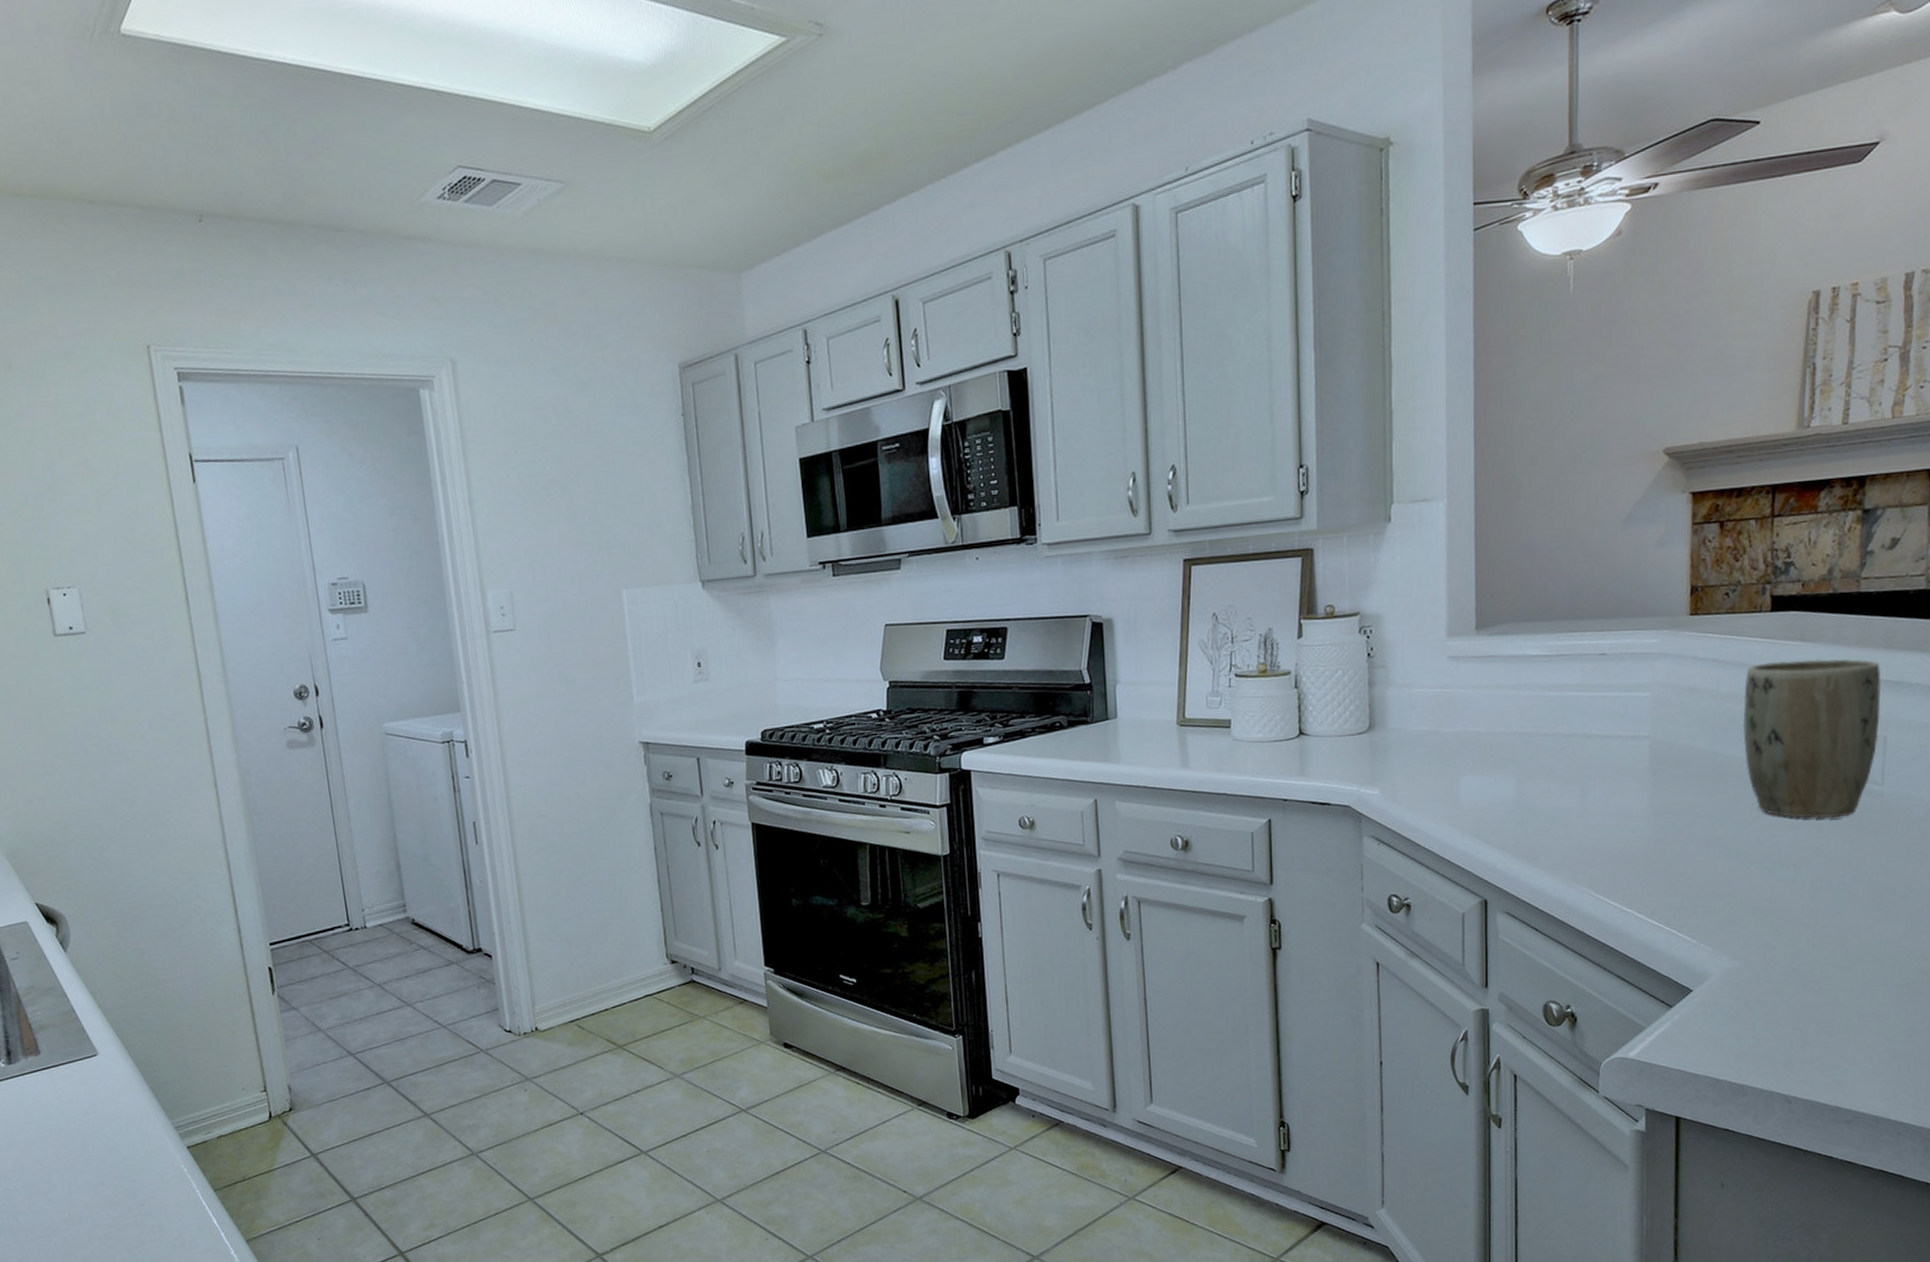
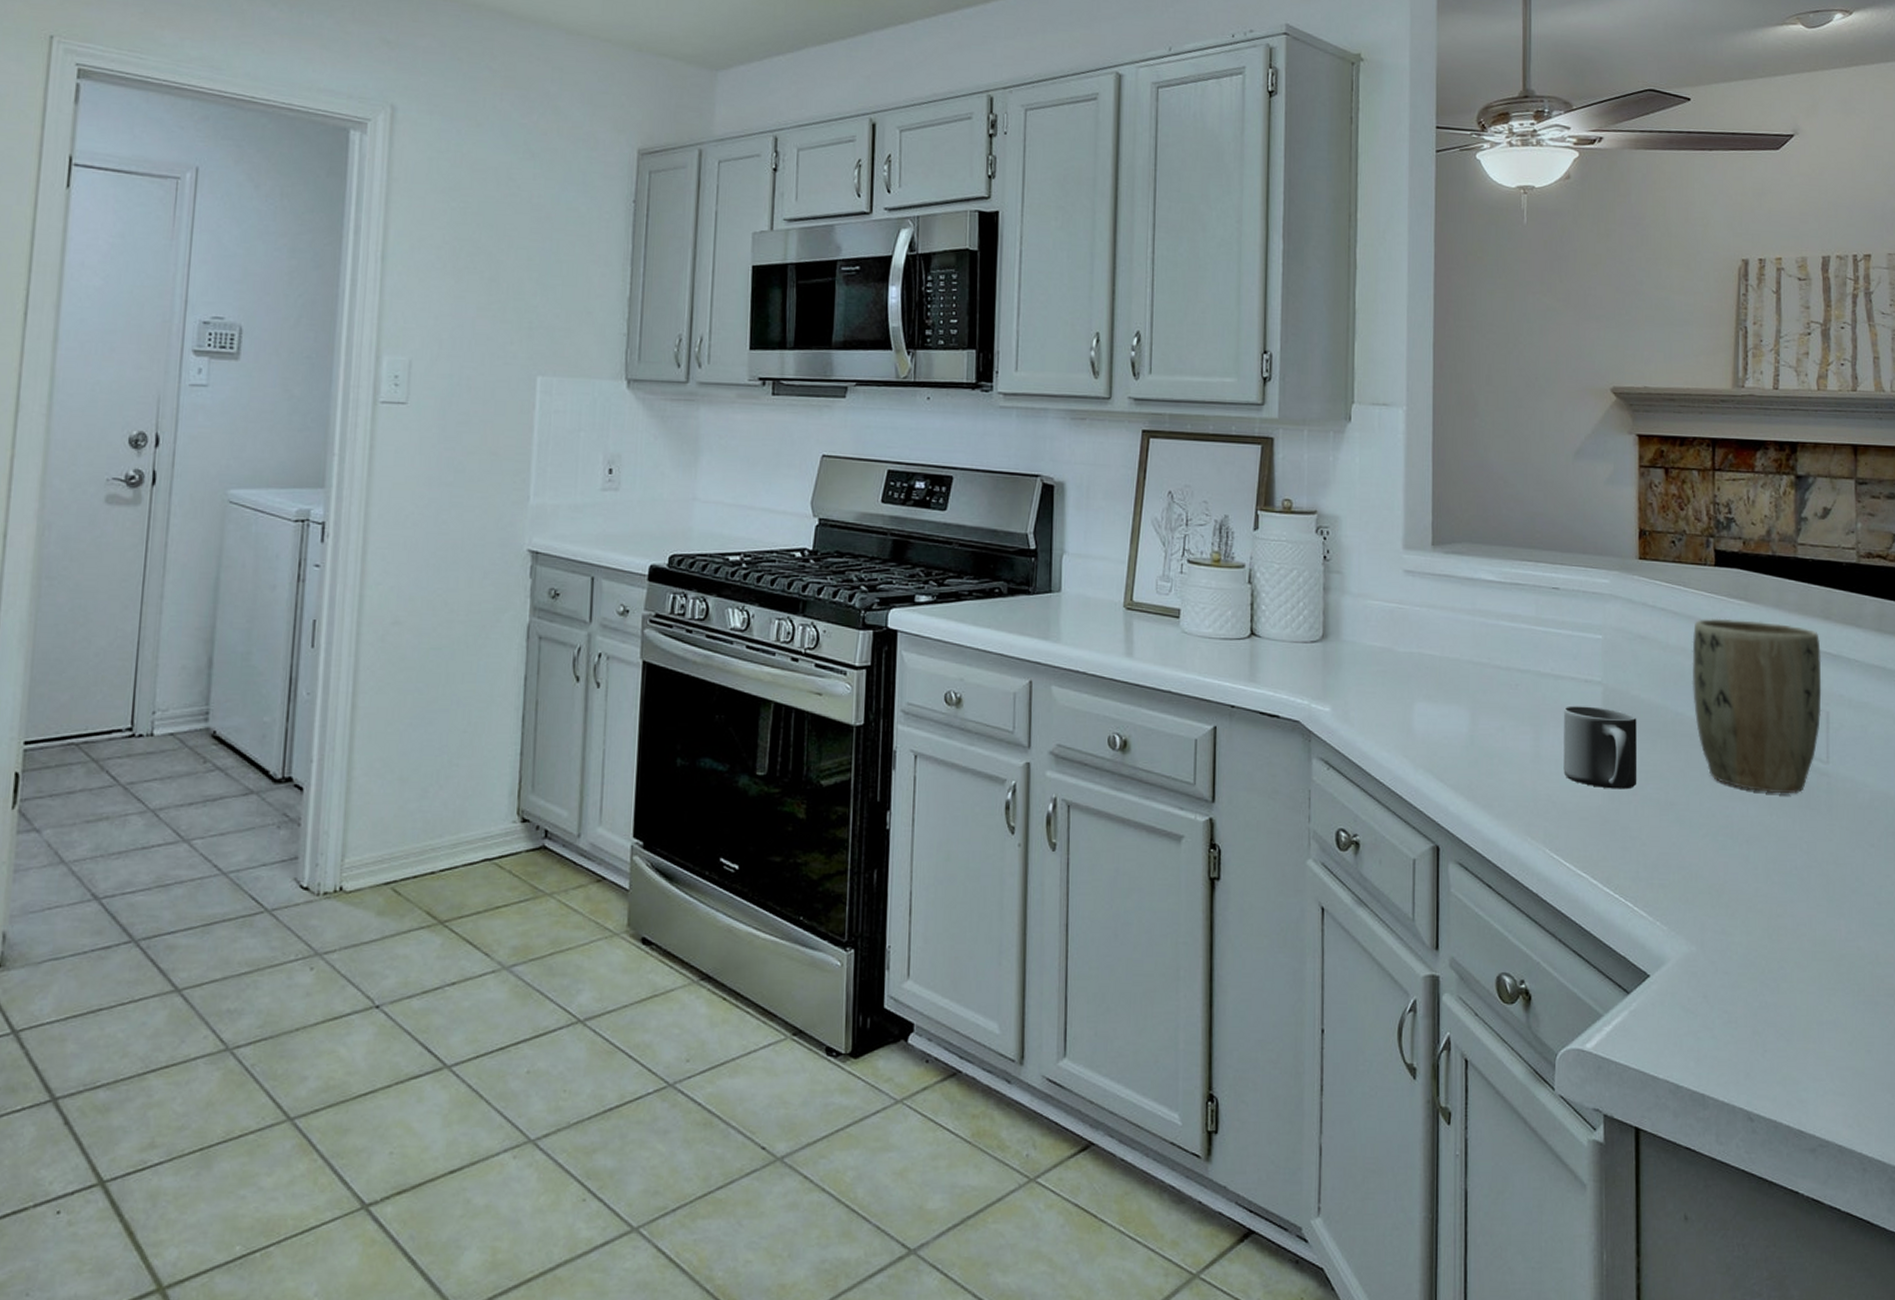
mug: none [1609,759,1685,833] -> present [1563,706,1637,790]

